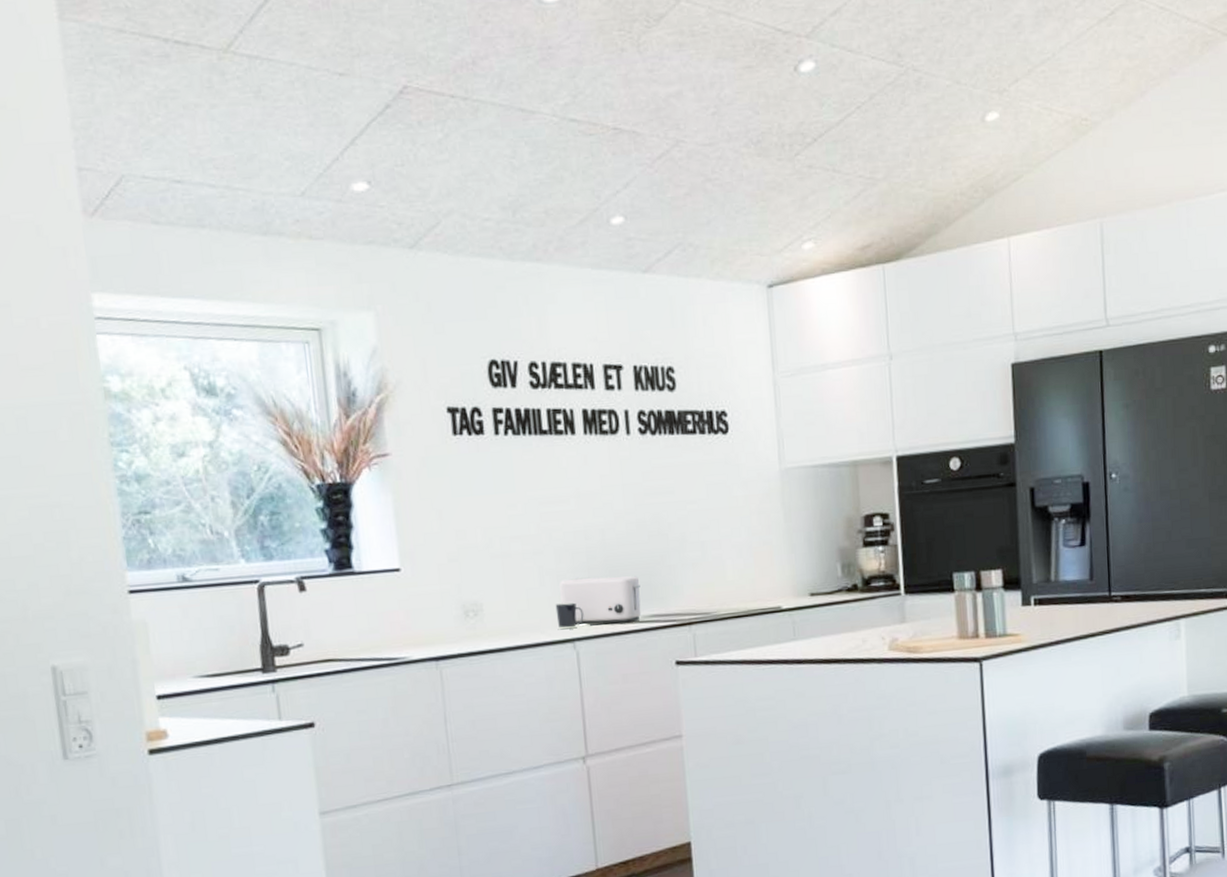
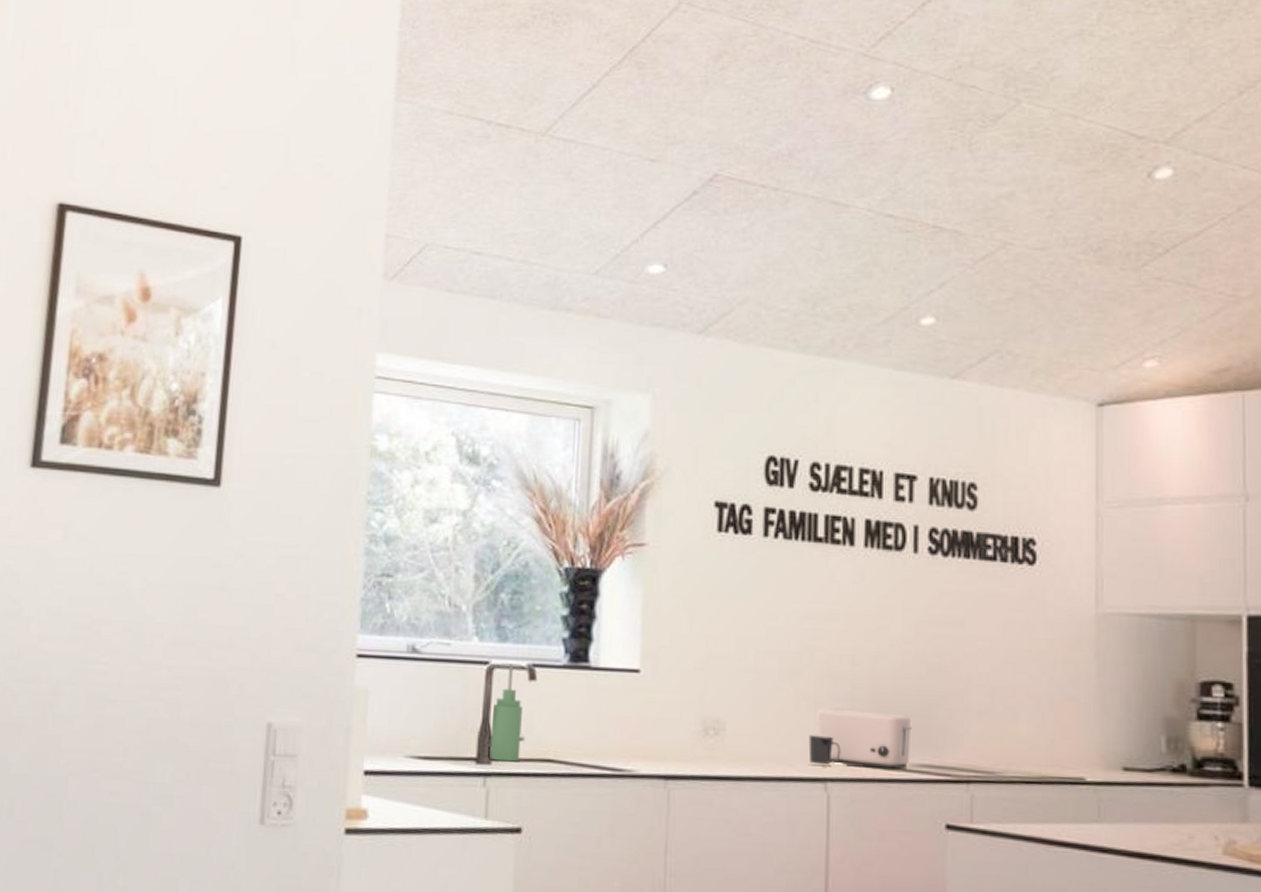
soap dispenser: none [269,578,303,668] -> present [489,663,522,762]

